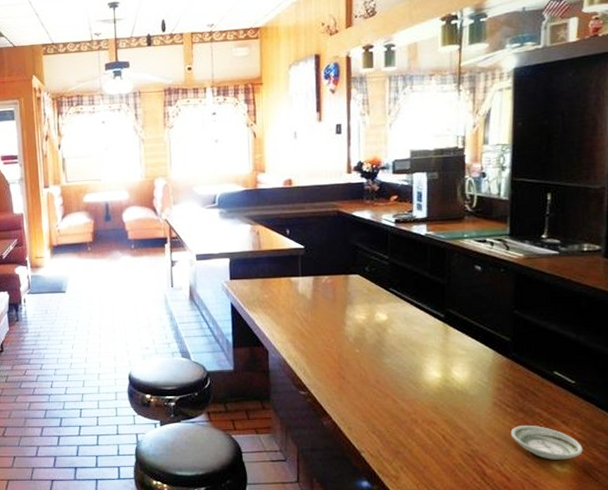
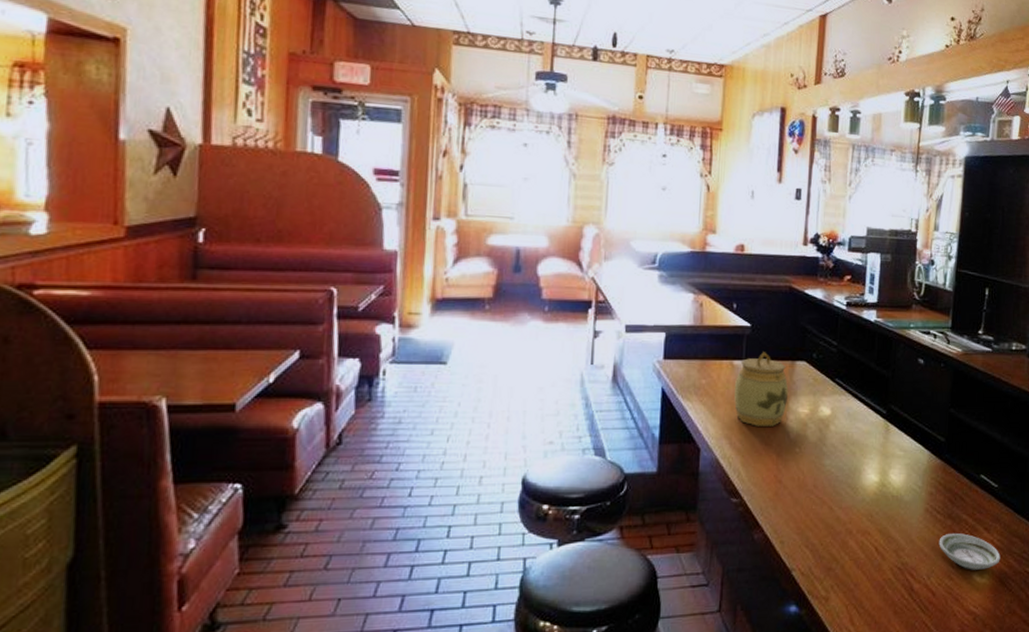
jar: none [293,269,345,332] -> present [734,352,789,426]

